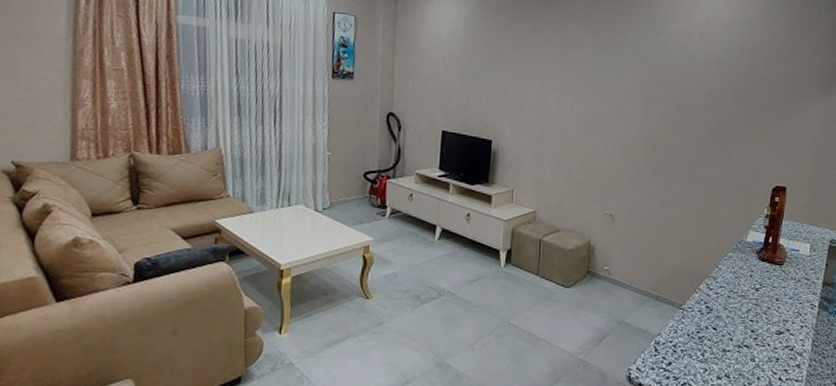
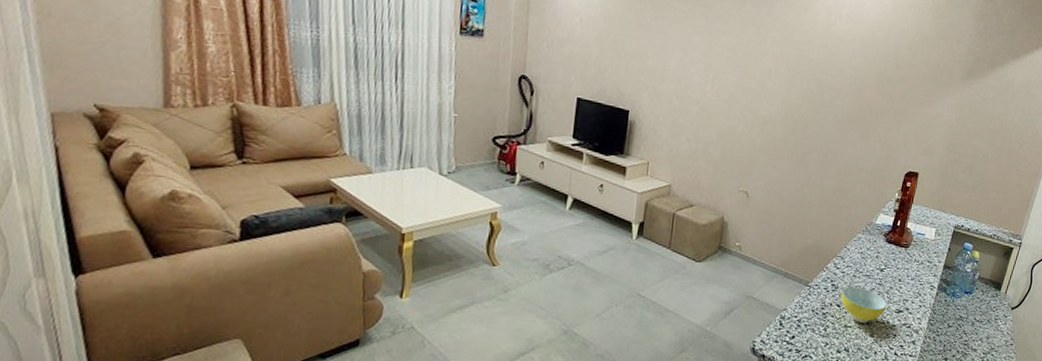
bowl: none [717,308,766,347] -> present [841,287,887,323]

